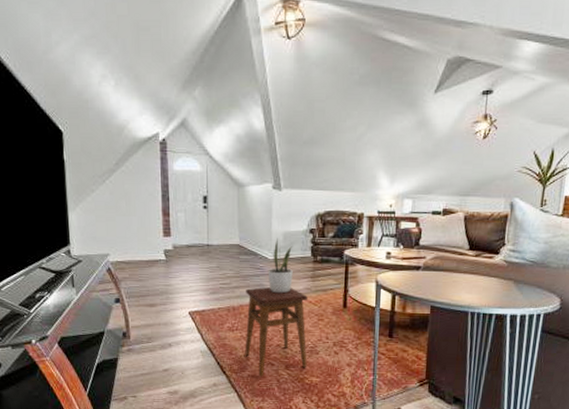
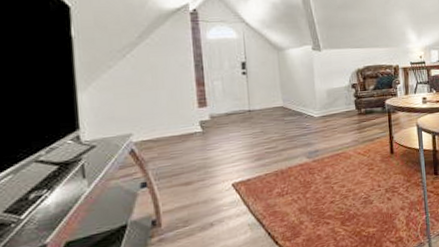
stool: present [245,287,308,377] -> none [294,142,363,239]
potted plant: present [267,238,293,294] -> none [314,96,340,150]

